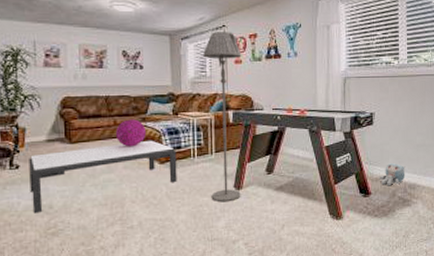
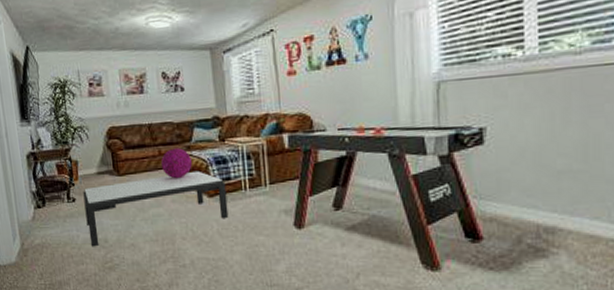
floor lamp: present [203,32,242,203] -> none [249,37,303,243]
plush toy: present [379,163,405,186] -> none [495,197,538,229]

